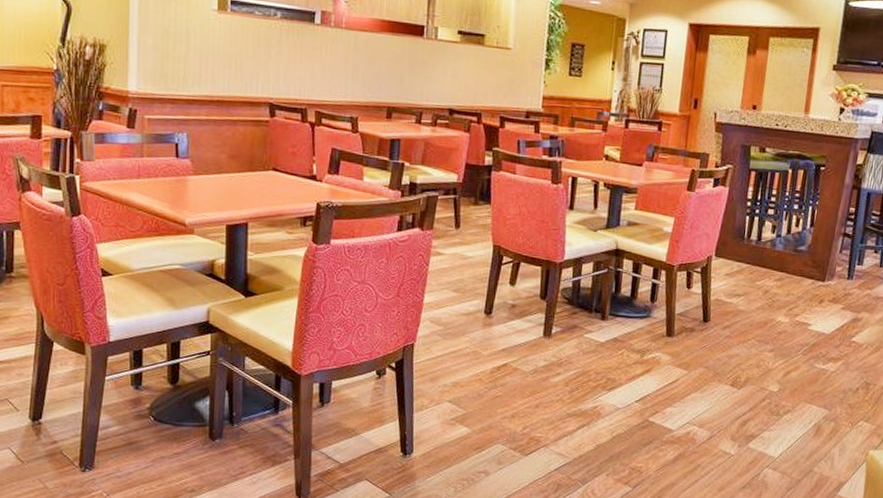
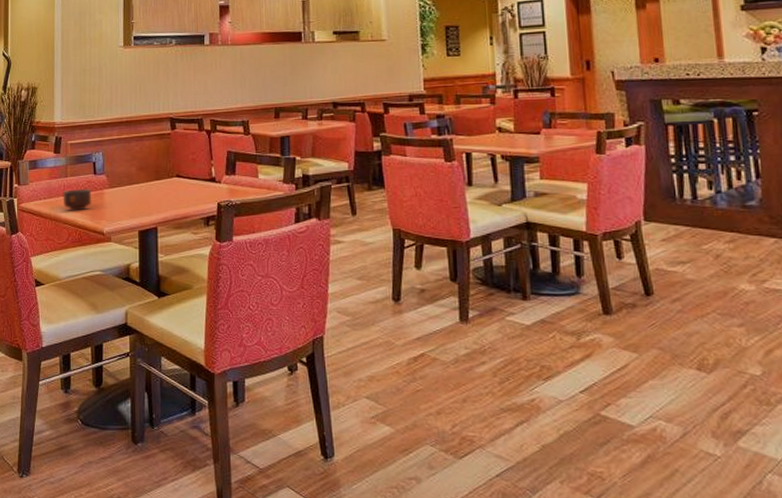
mug: none [137,172,173,196] -> present [62,189,92,210]

